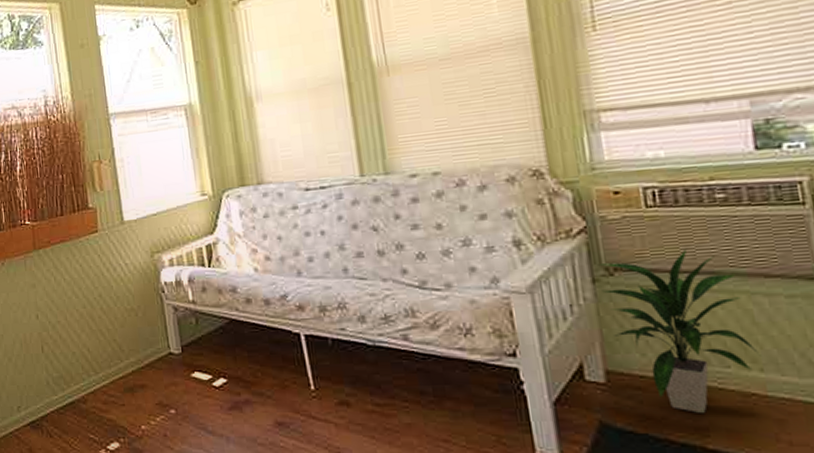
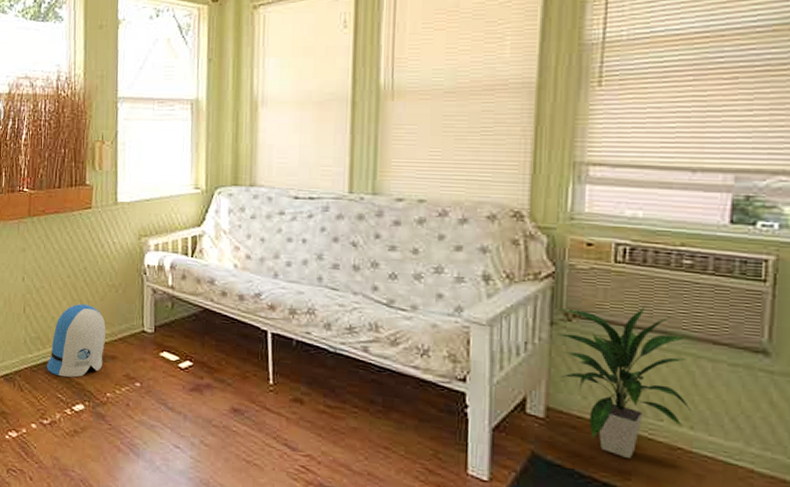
sun visor: none [73,334,133,416] -> present [46,304,106,378]

